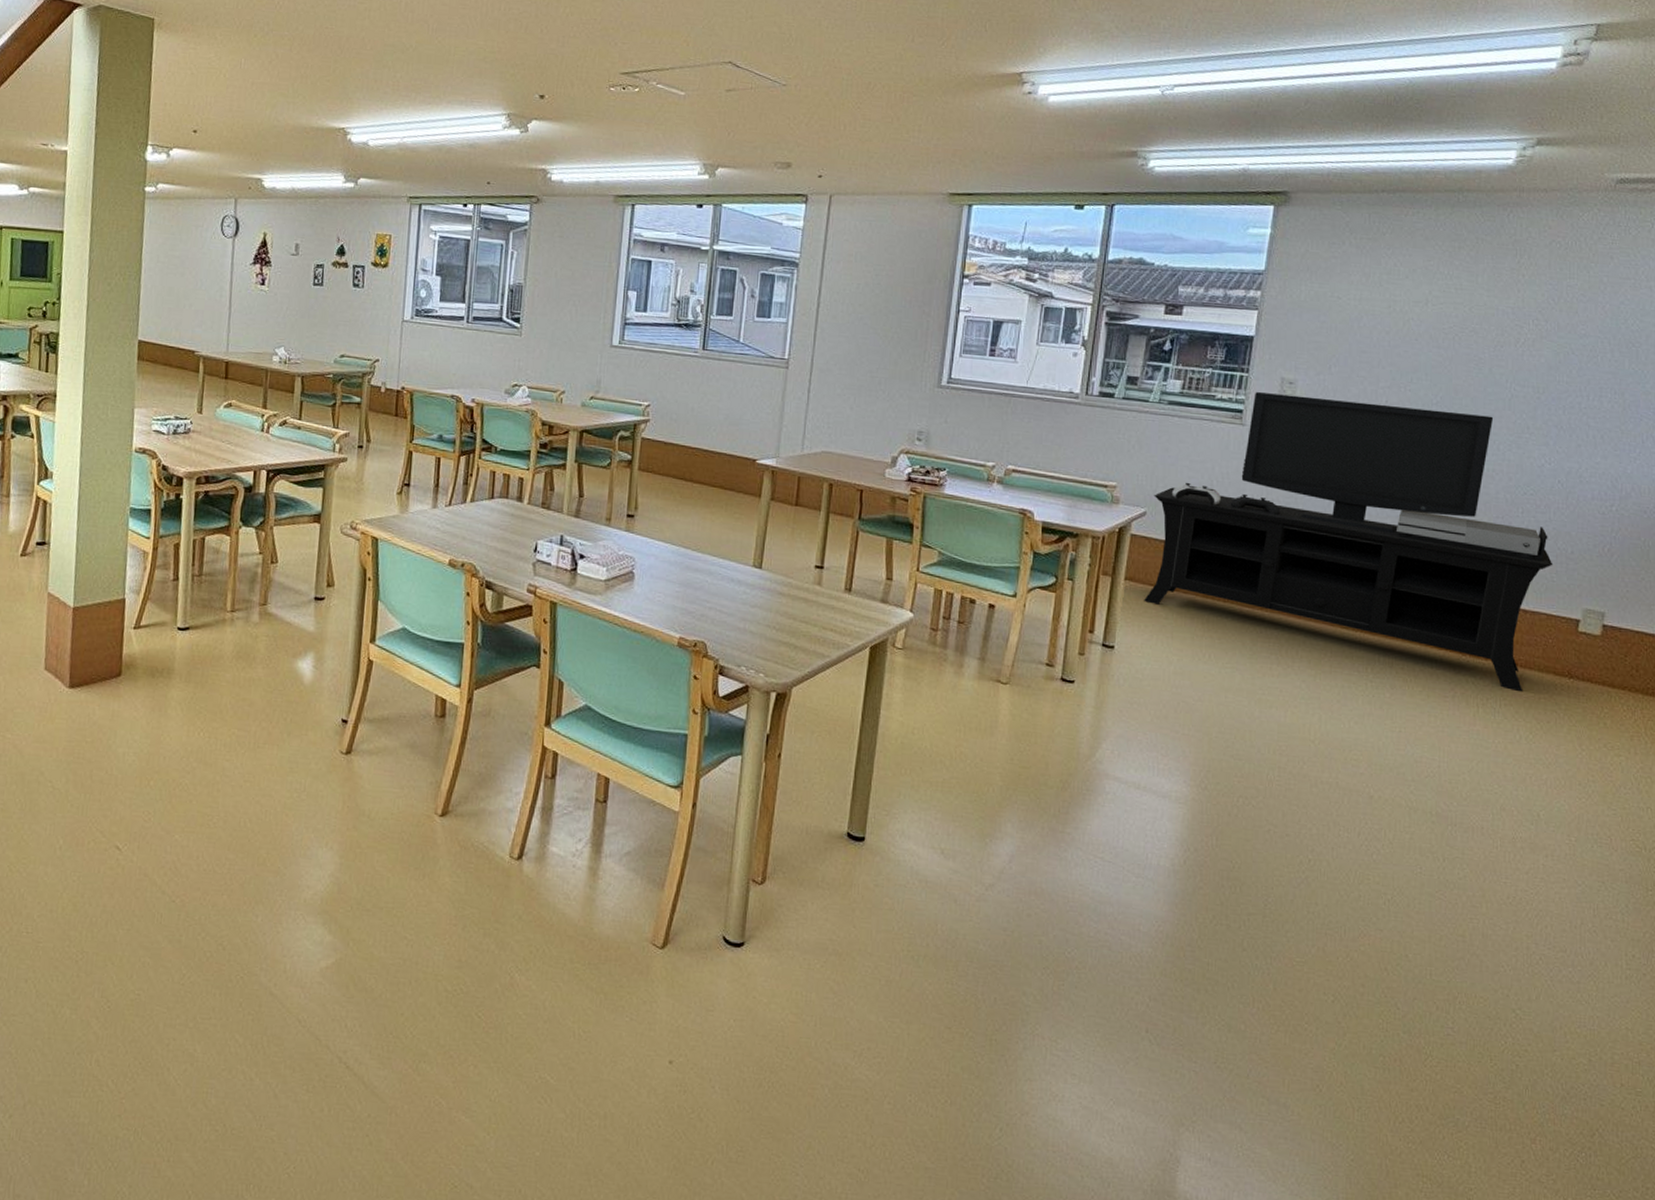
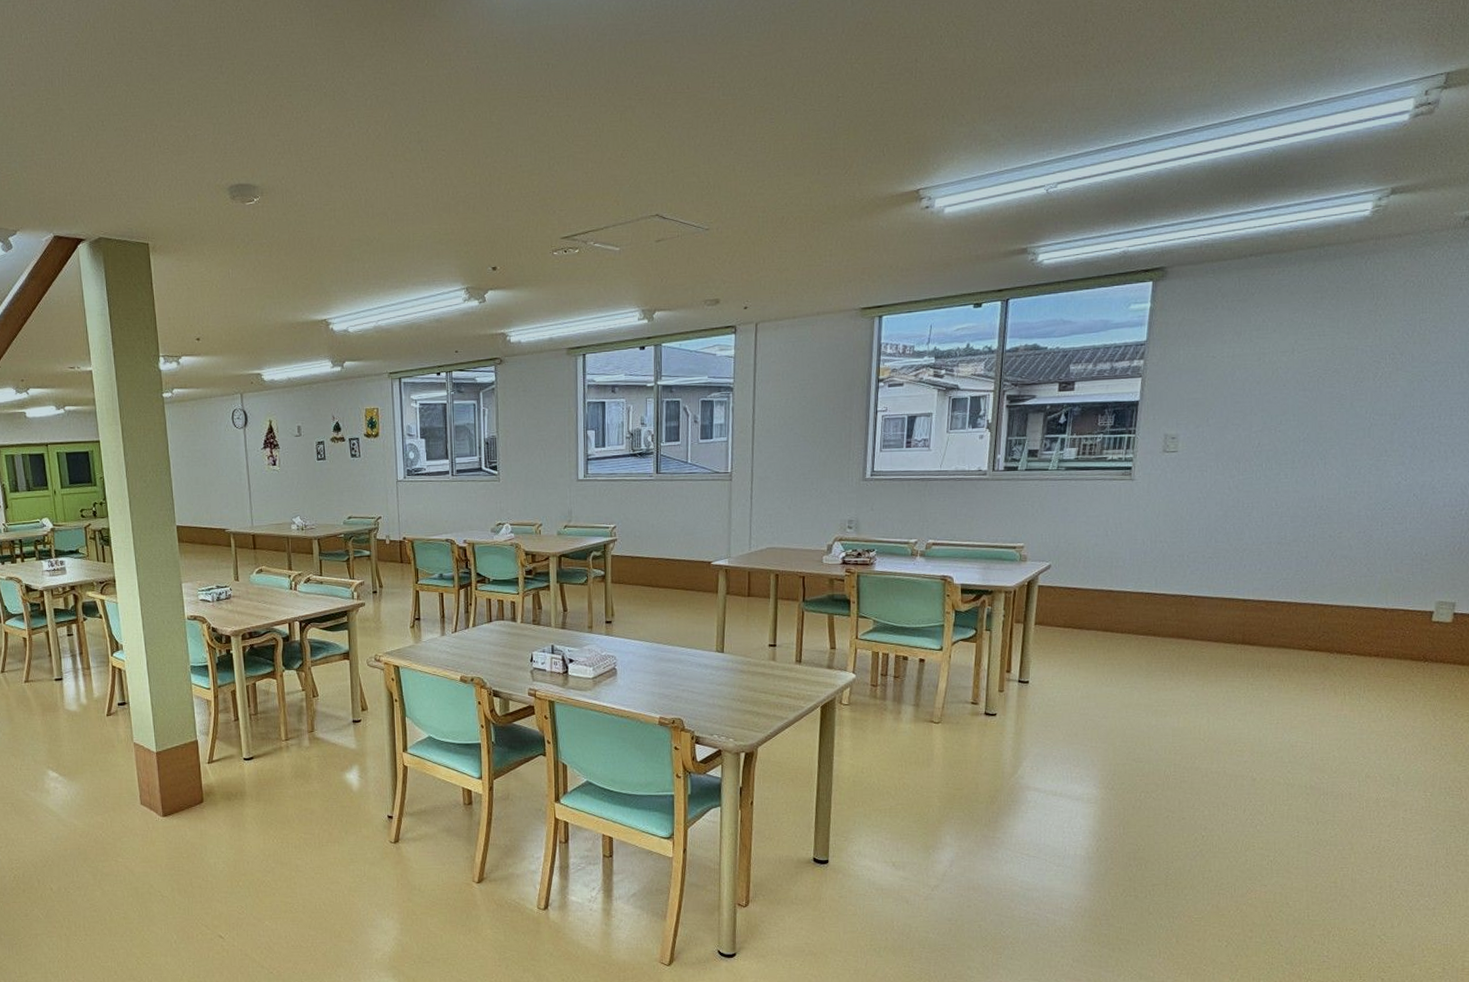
media console: present [1144,392,1553,691] -> none [1052,445,1410,677]

